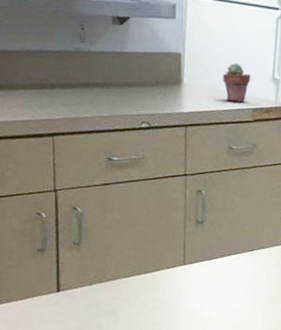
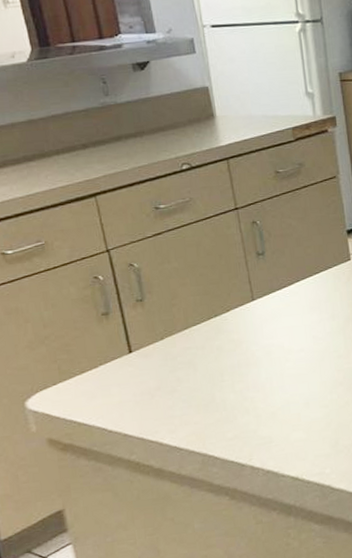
potted succulent: present [222,62,251,103] -> none [254,84,285,126]

